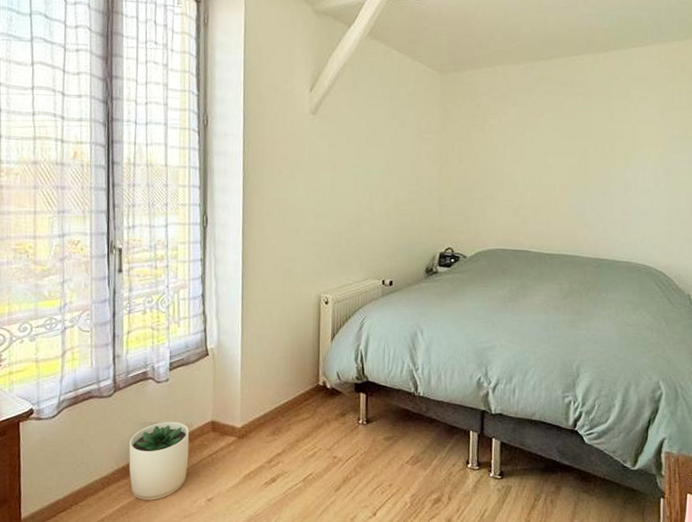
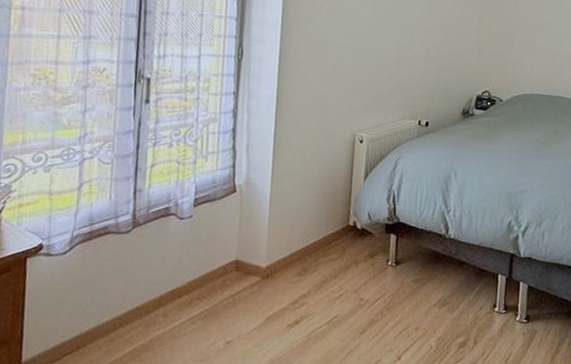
planter: present [128,421,190,500] -> none [143,259,211,343]

